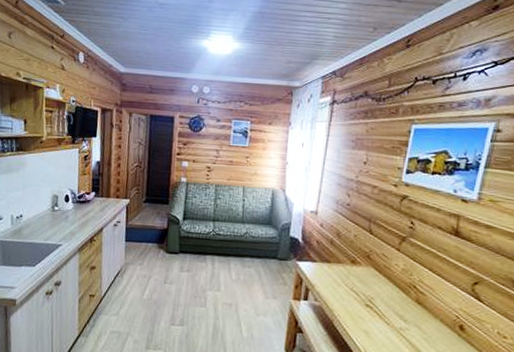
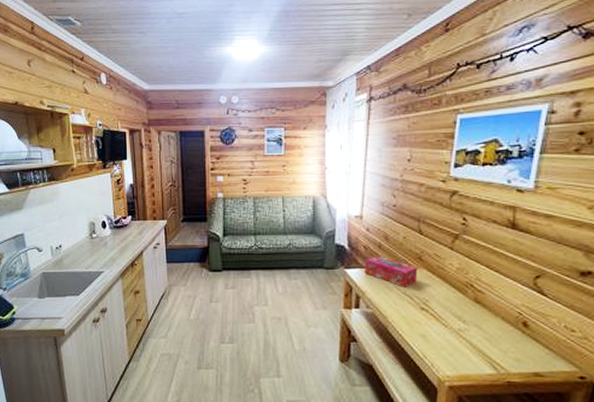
tissue box: none [315,250,366,284] -> present [364,255,418,288]

